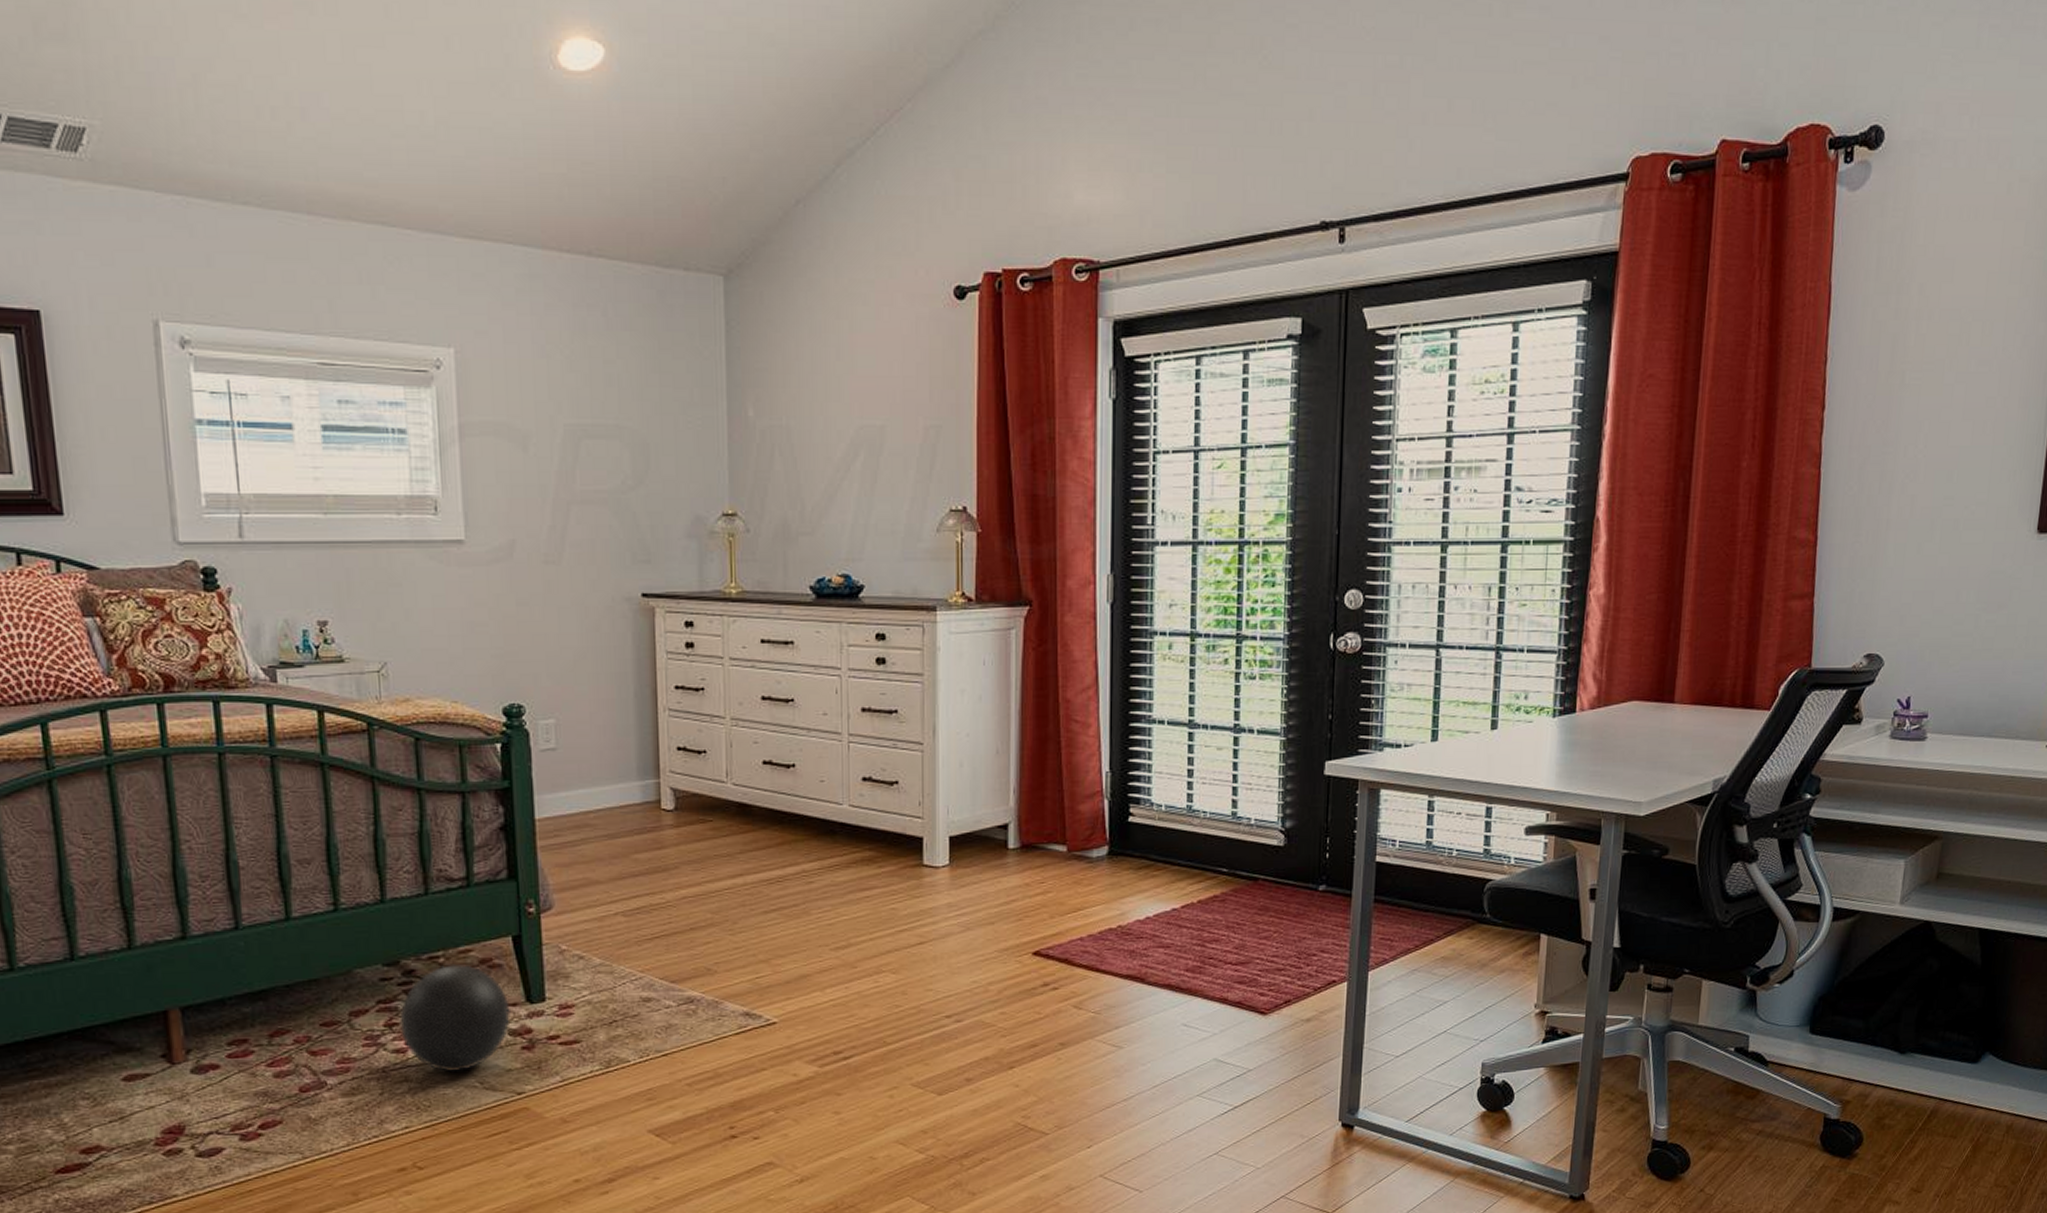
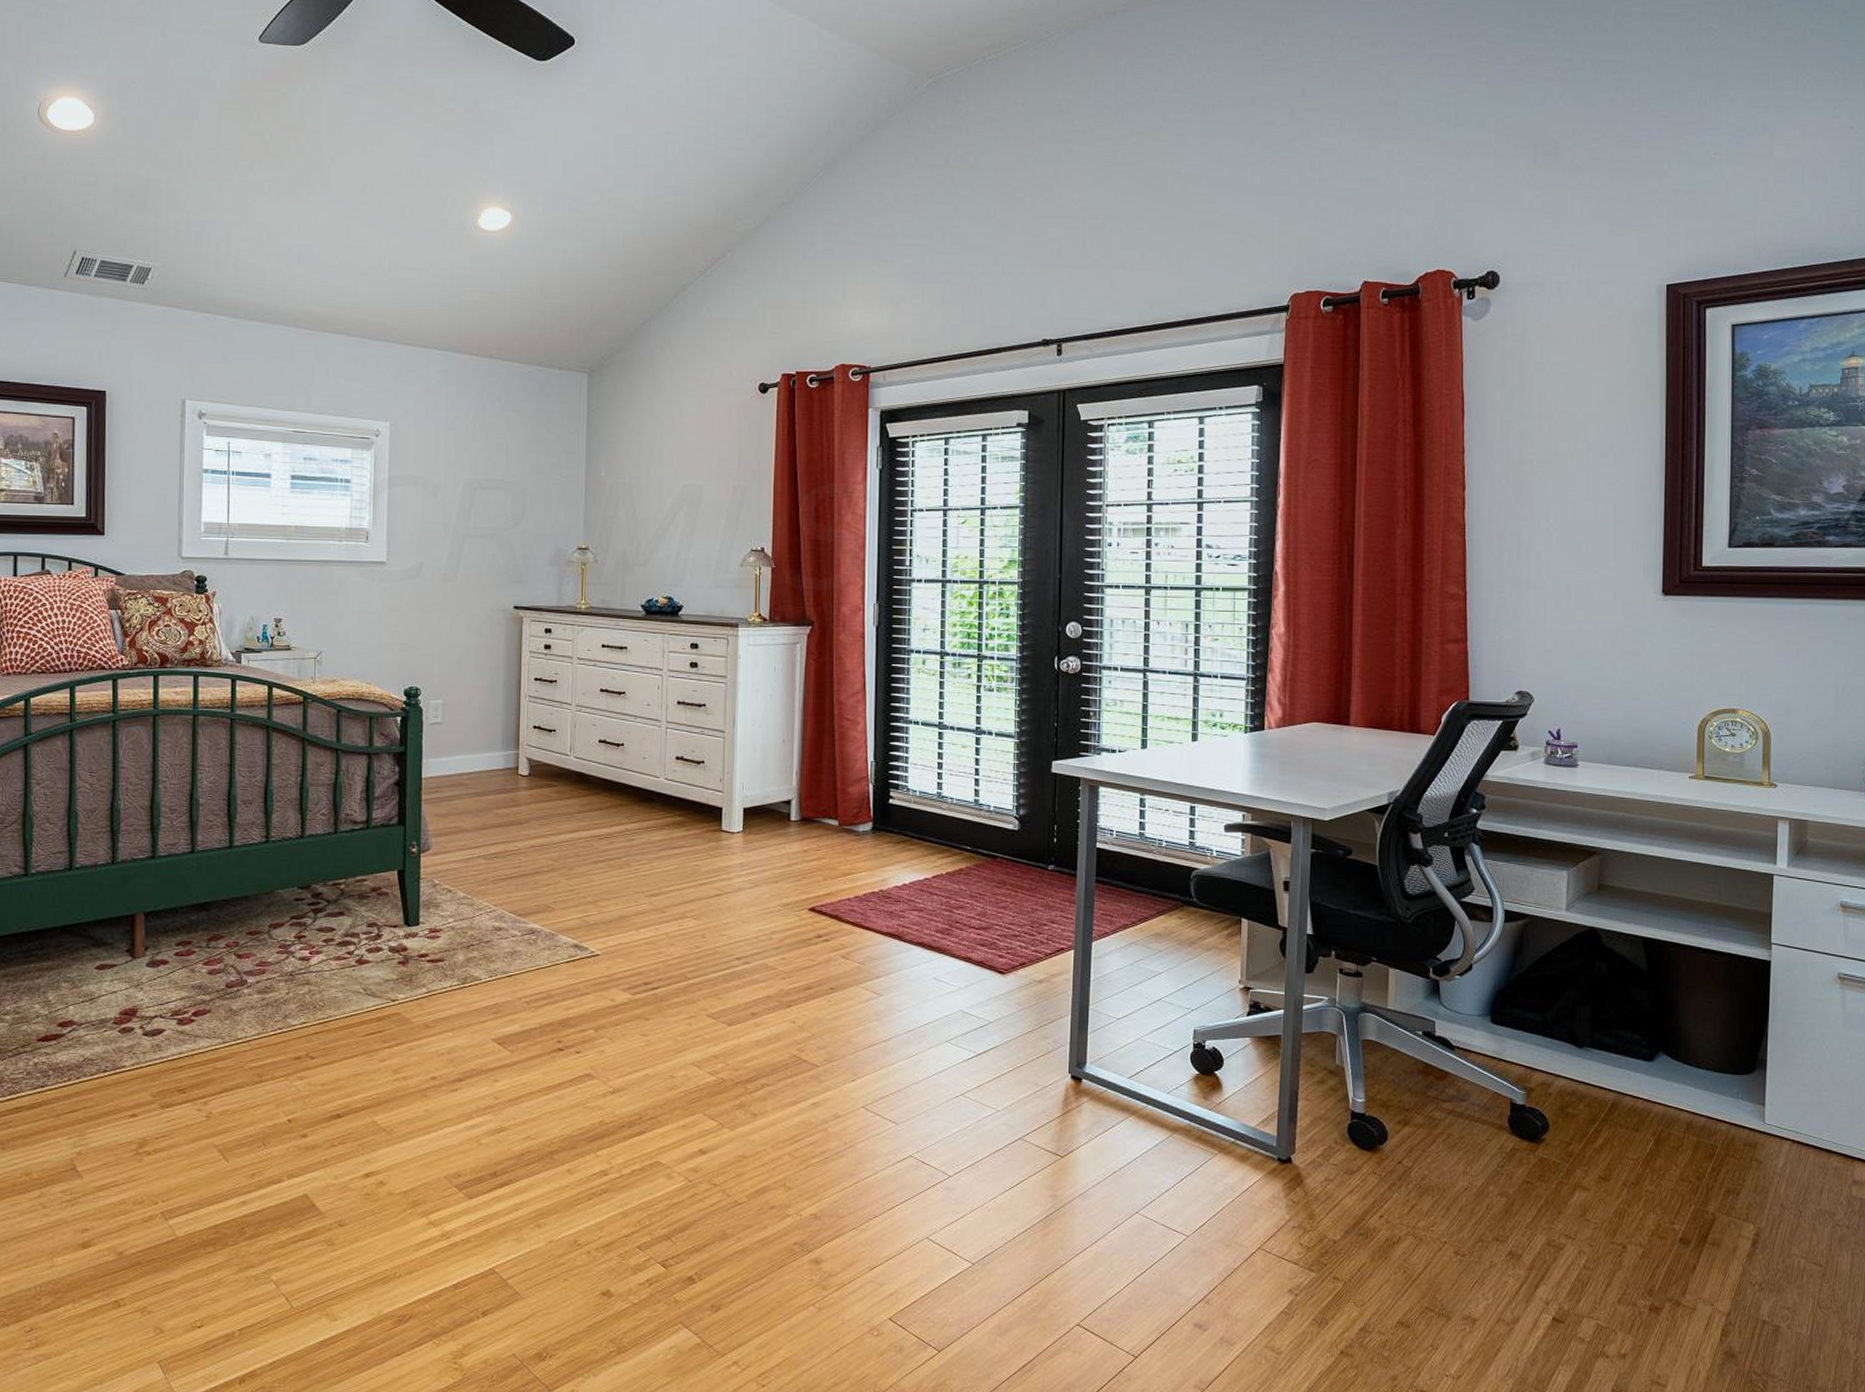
ball: present [399,965,511,1073] -> none [306,891,392,980]

